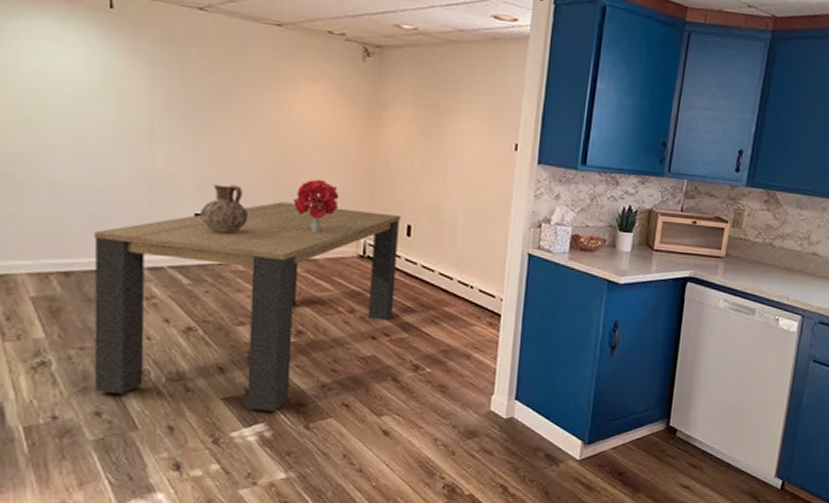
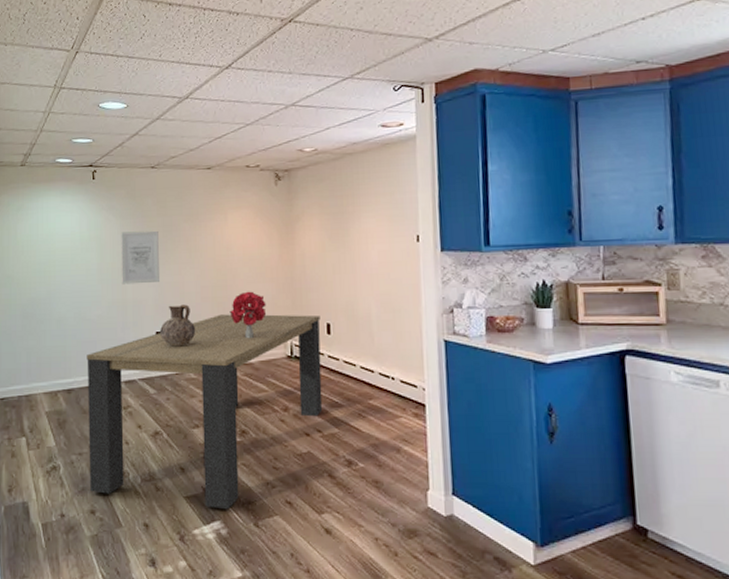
wall art: none [149,85,205,155] -> present [121,230,161,285]

